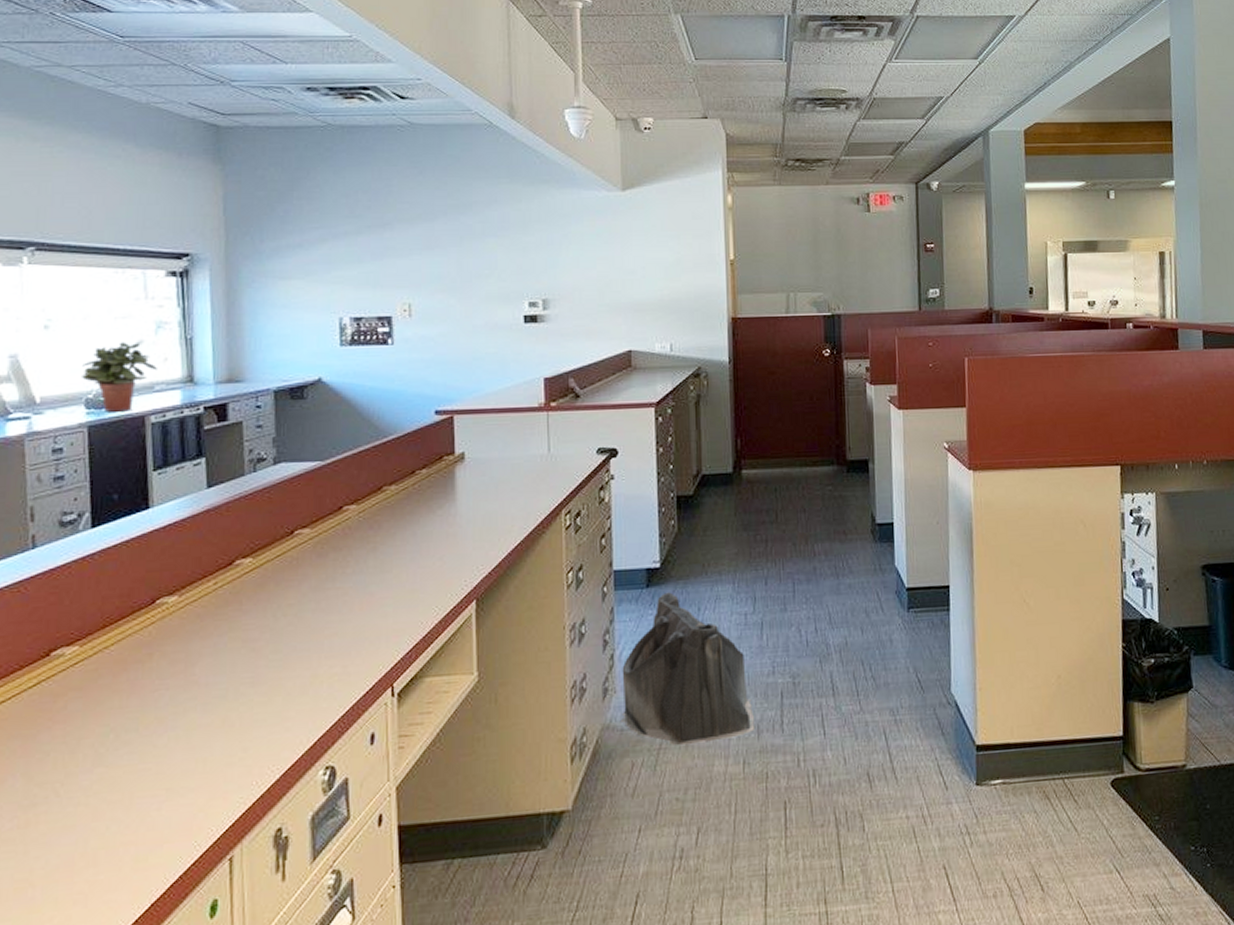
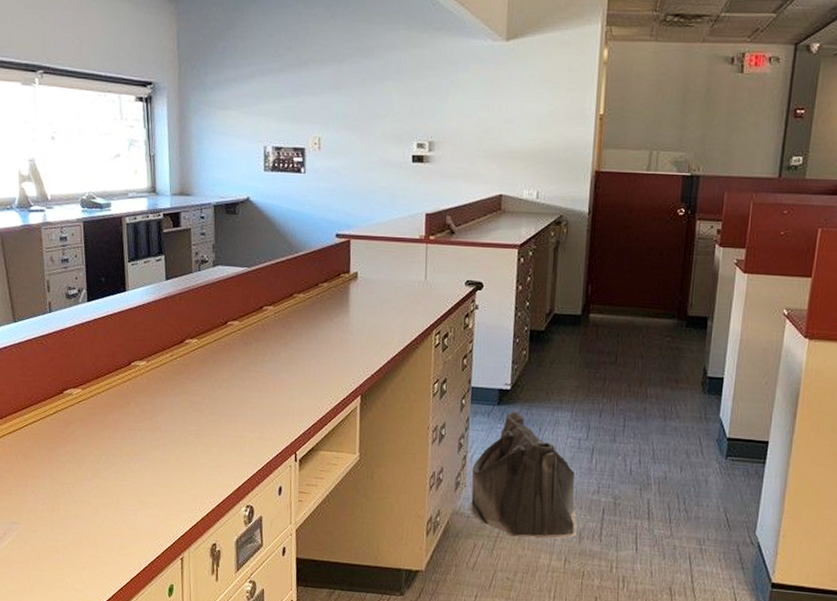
potted plant: present [82,342,157,412] -> none [78,154,130,212]

